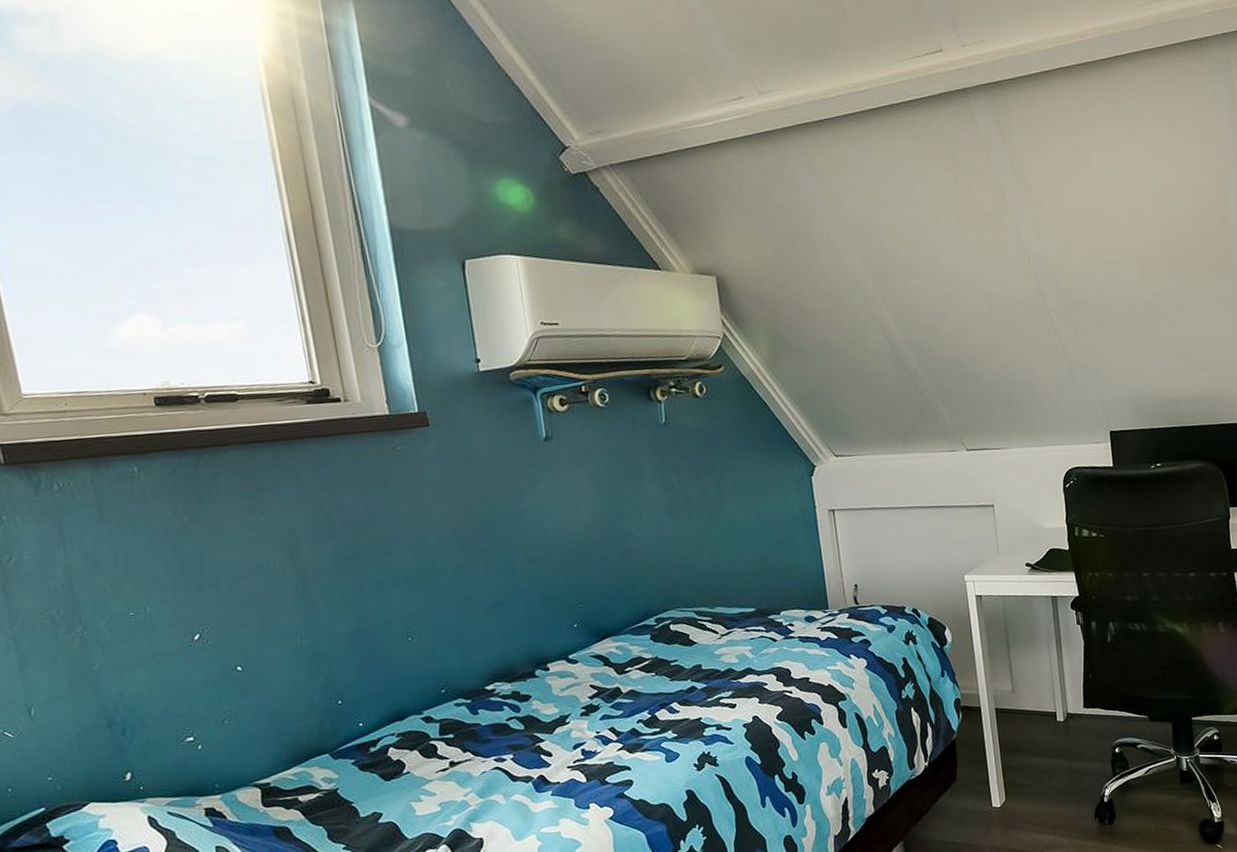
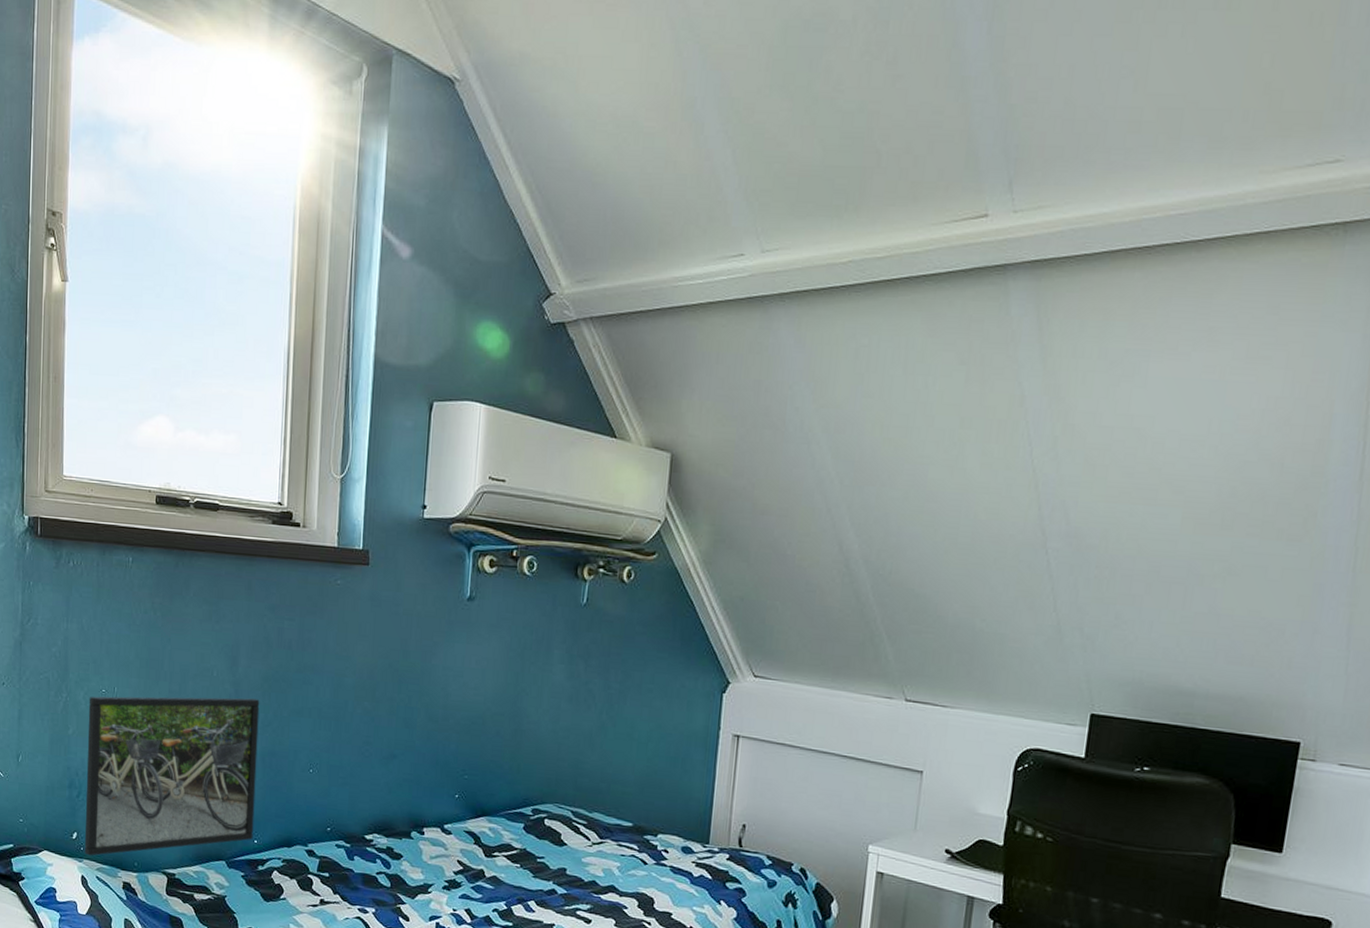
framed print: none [113,582,357,793] -> present [84,696,260,856]

